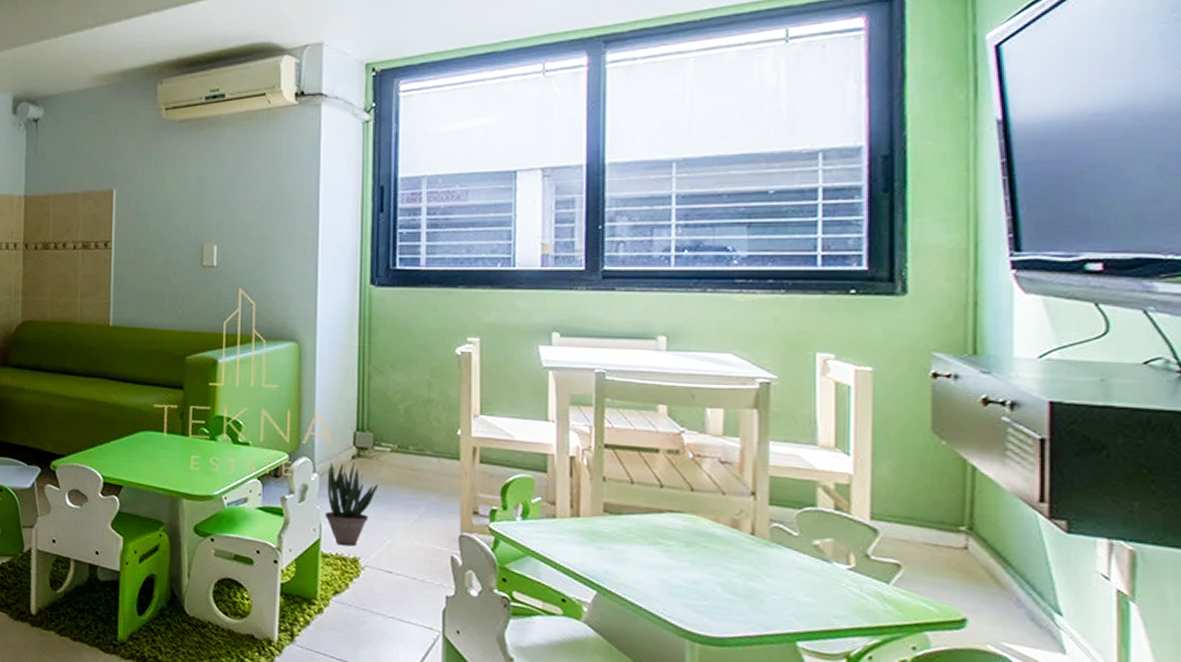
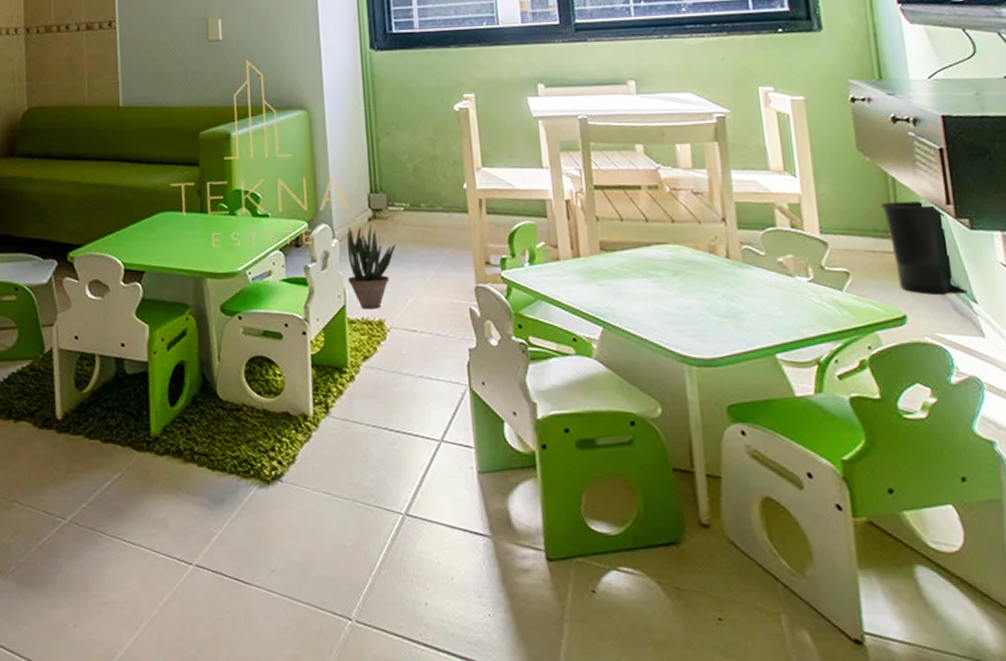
waste bin: none [952,493,1052,604] -> present [880,201,969,295]

